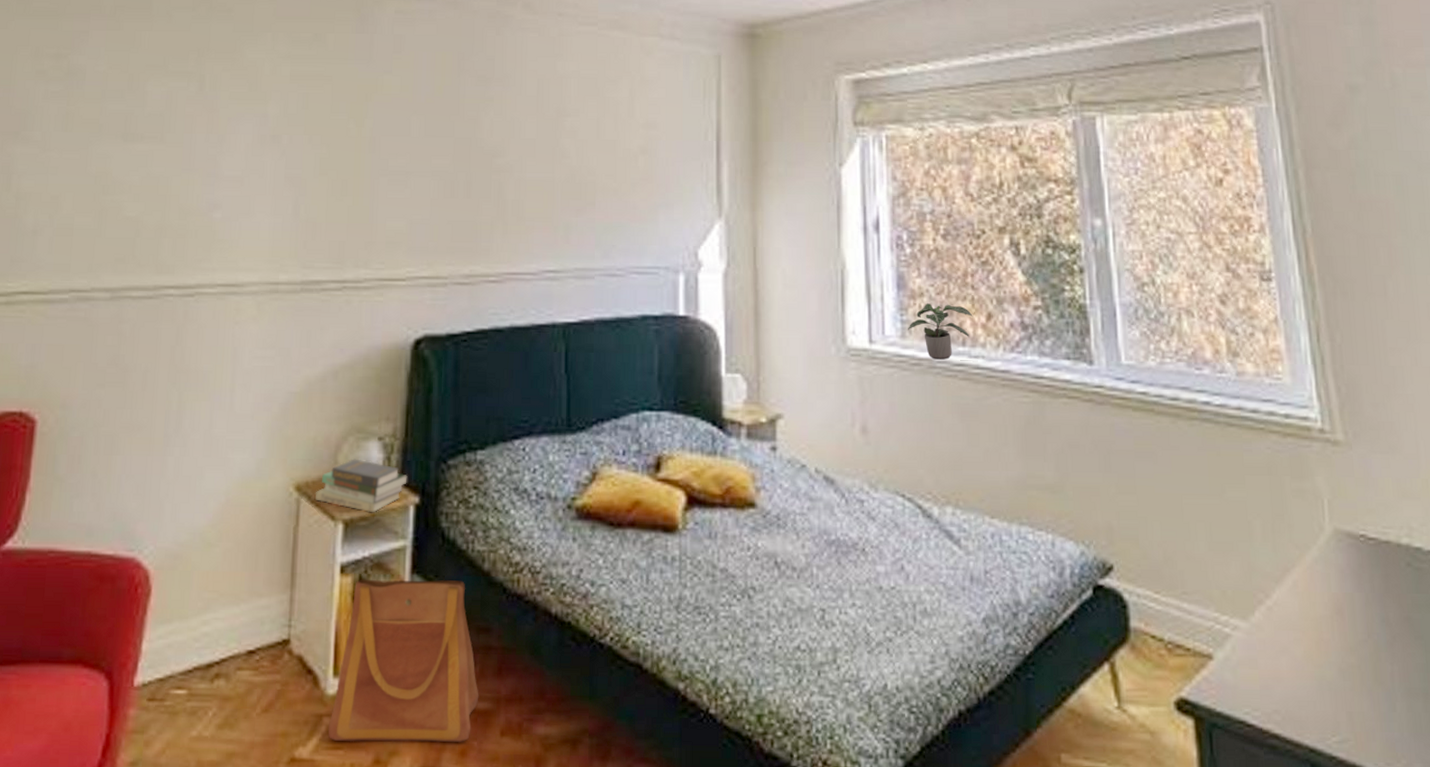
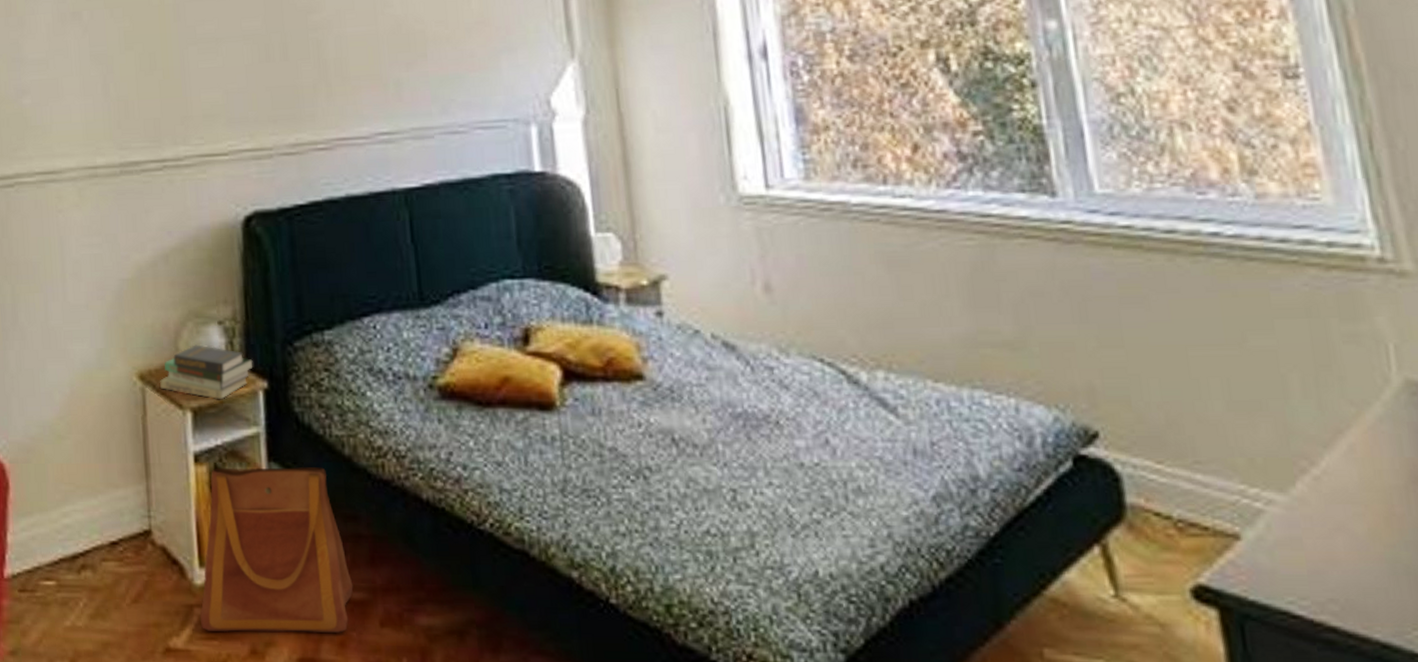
potted plant: present [908,302,973,361] -> none [812,137,895,204]

